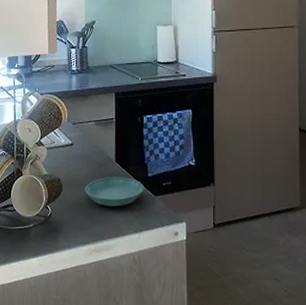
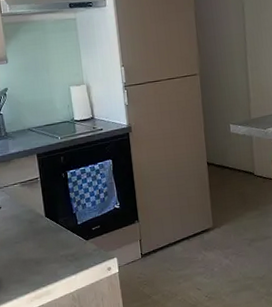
saucer: present [85,176,144,207] -> none [18,228,76,258]

